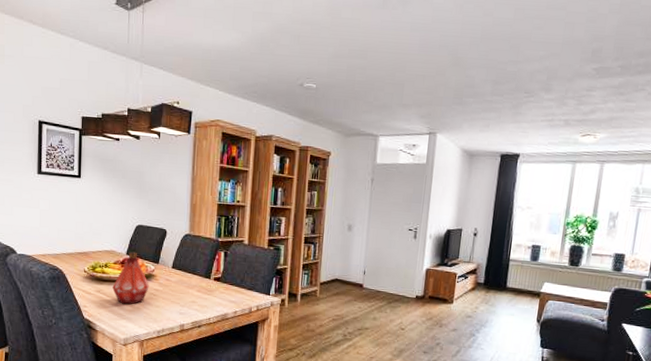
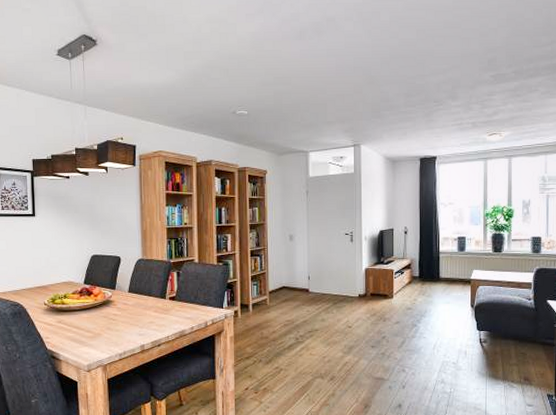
bottle: present [112,251,149,305] -> none [73,280,108,332]

